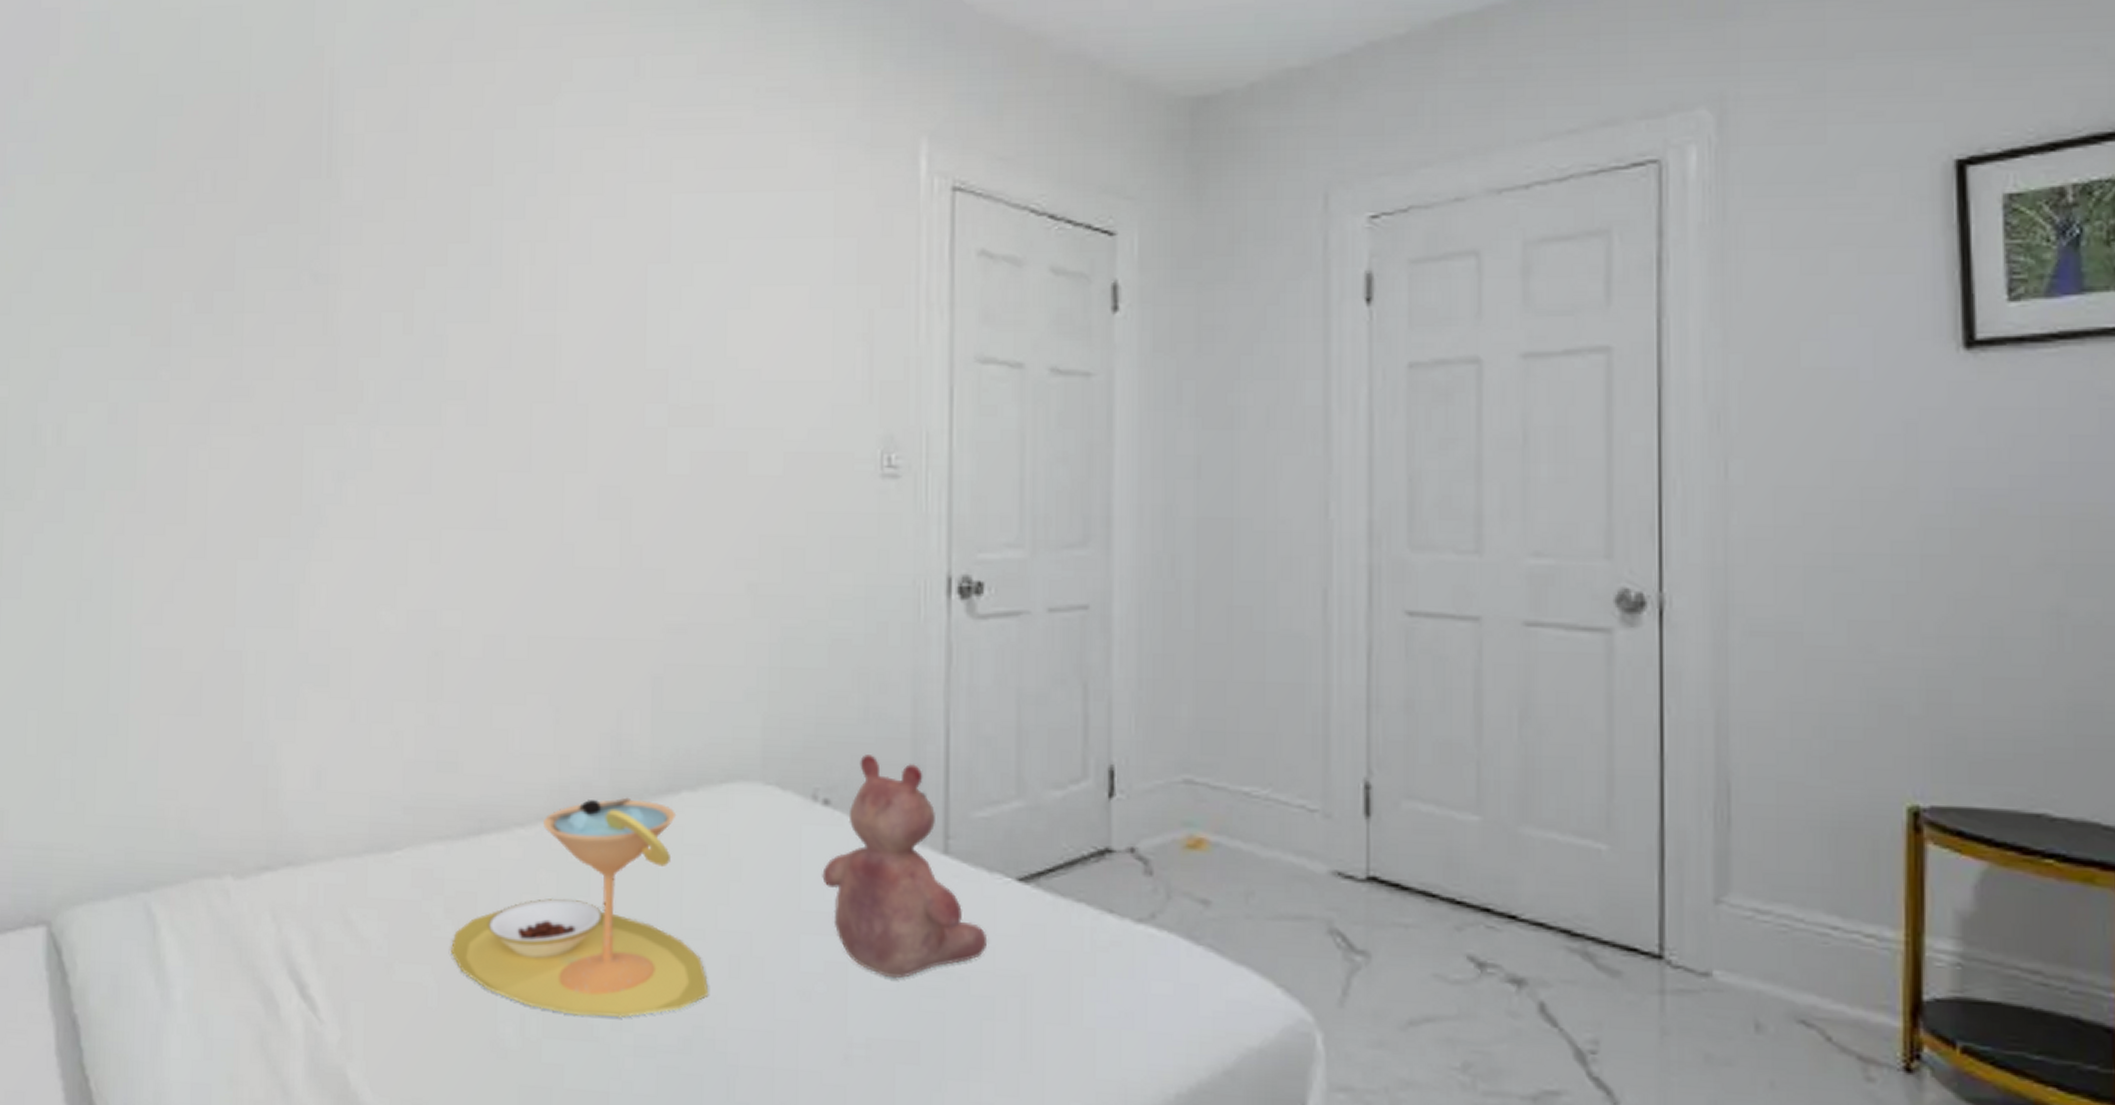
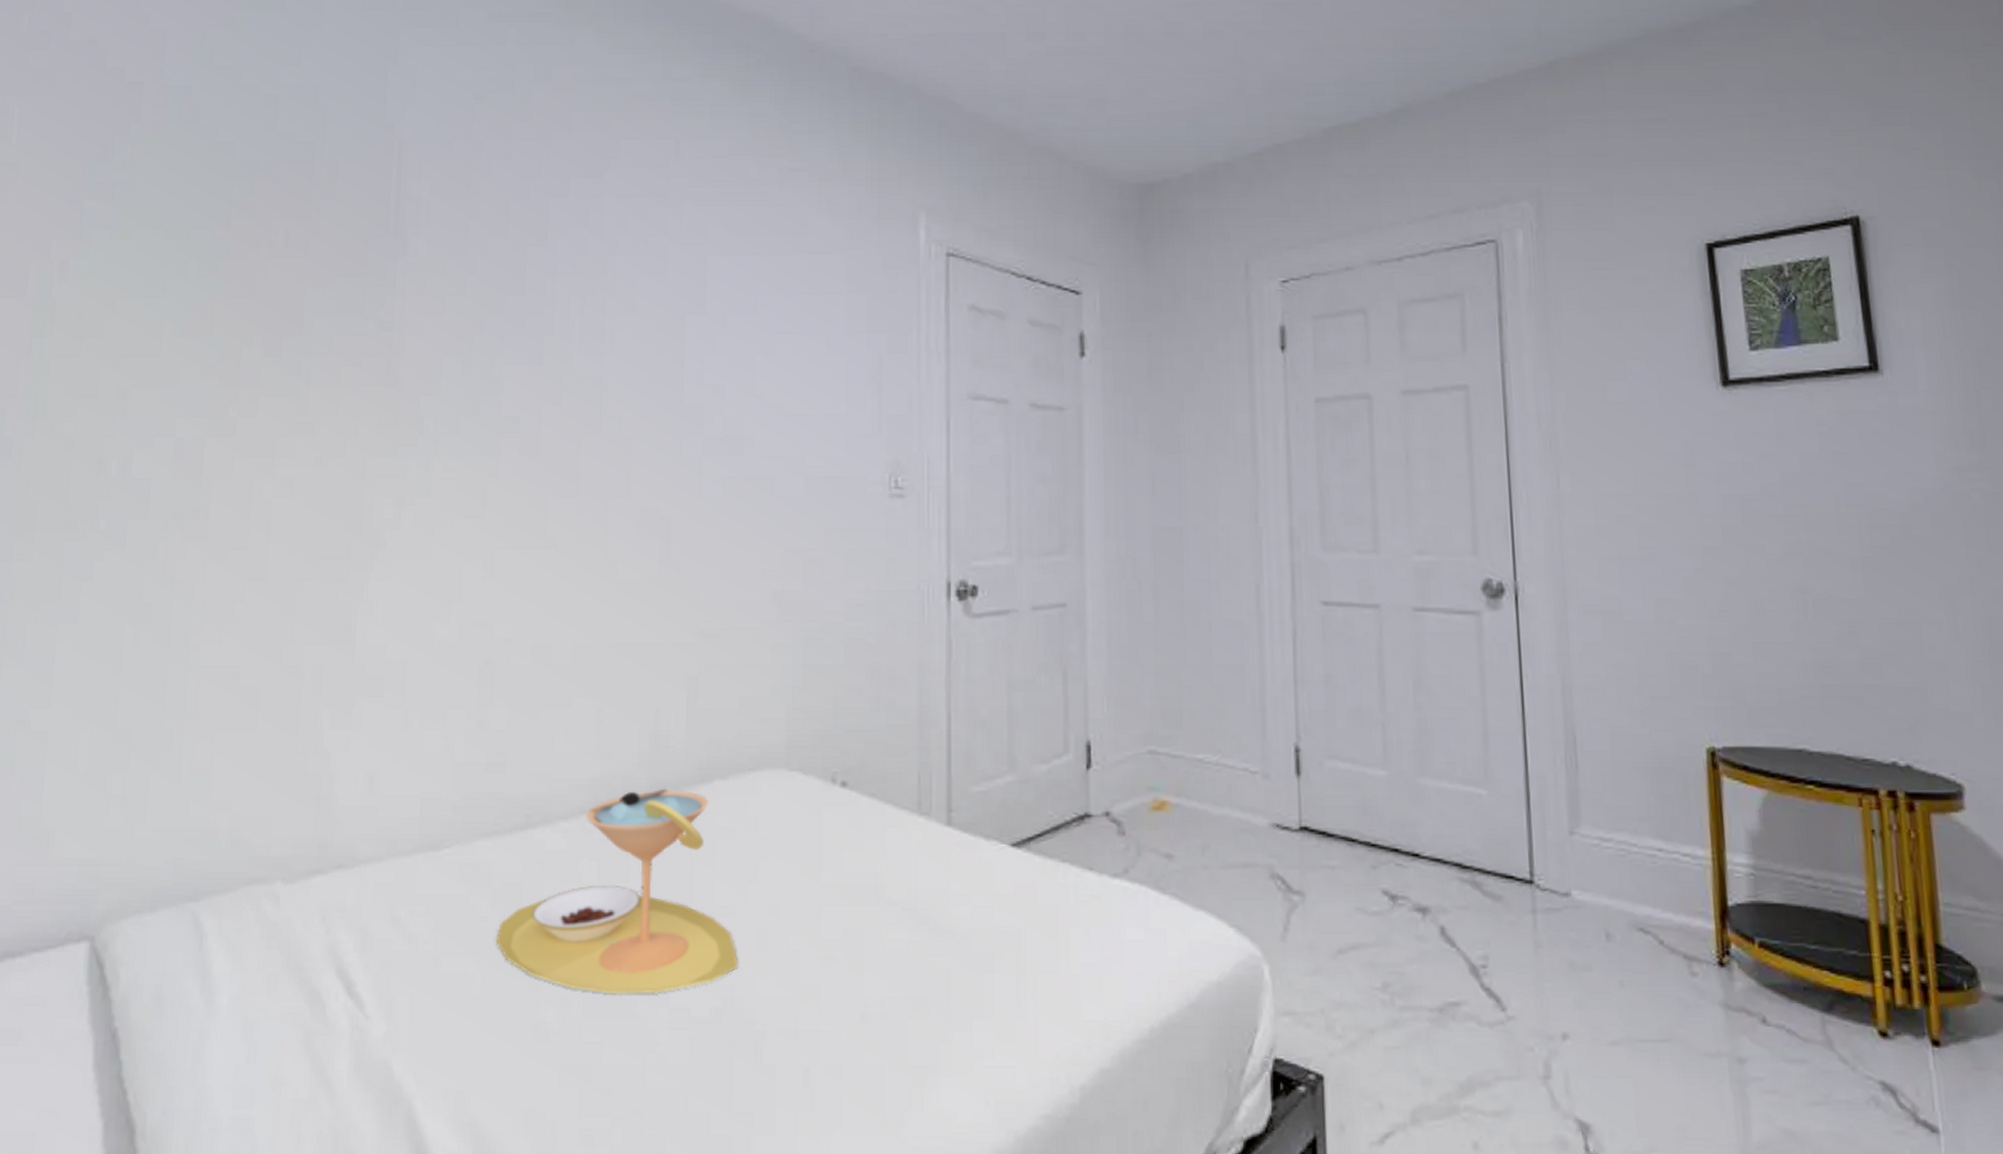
teddy bear: present [822,755,988,979] -> none [840,740,987,941]

